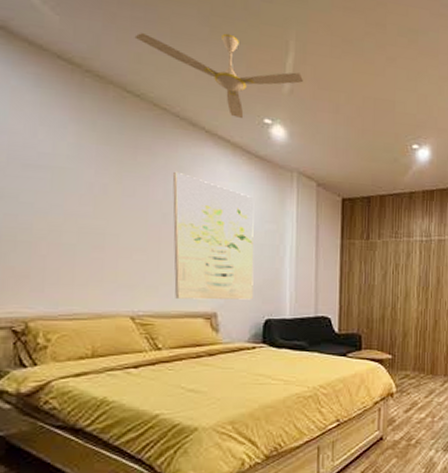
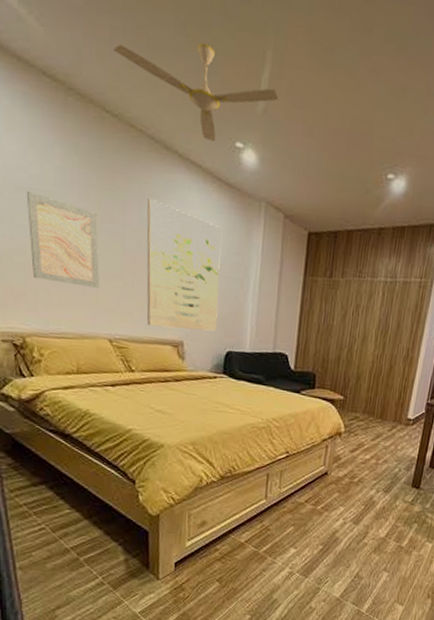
wall art: none [34,167,120,263] -> present [26,190,100,288]

